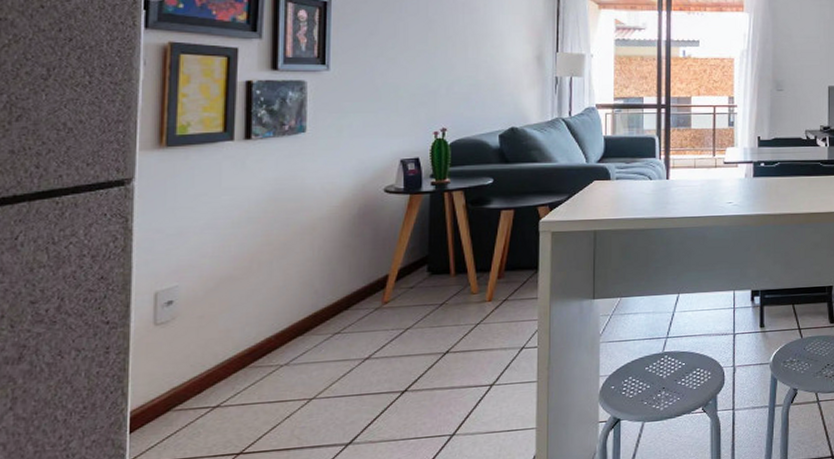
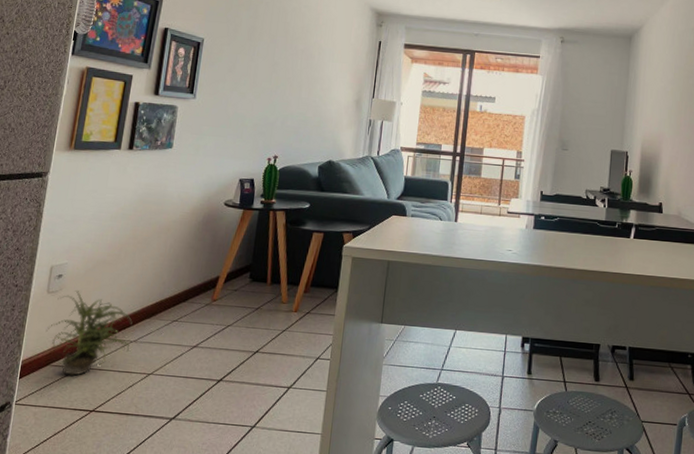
potted plant: none [159,317,280,418] -> present [45,291,133,376]

